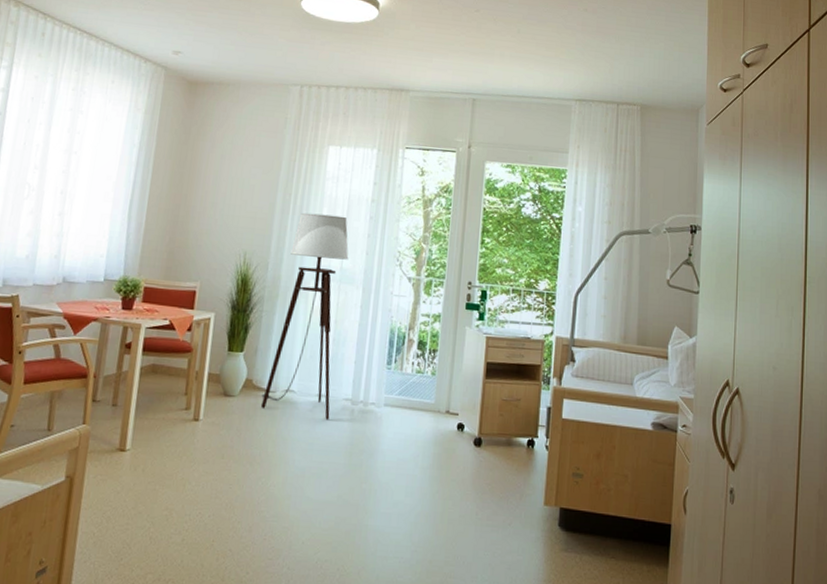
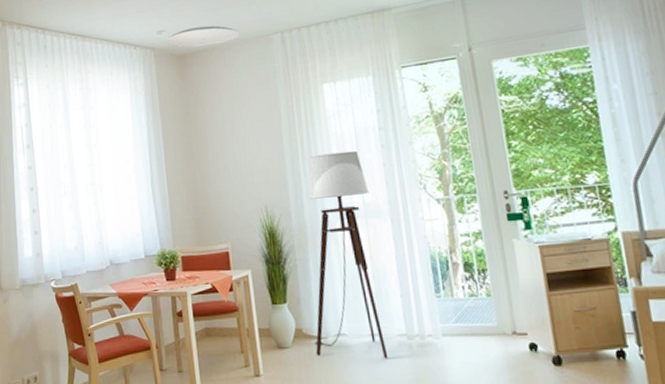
ceiling lamp: none [180,56,259,82] -> present [165,25,240,48]

